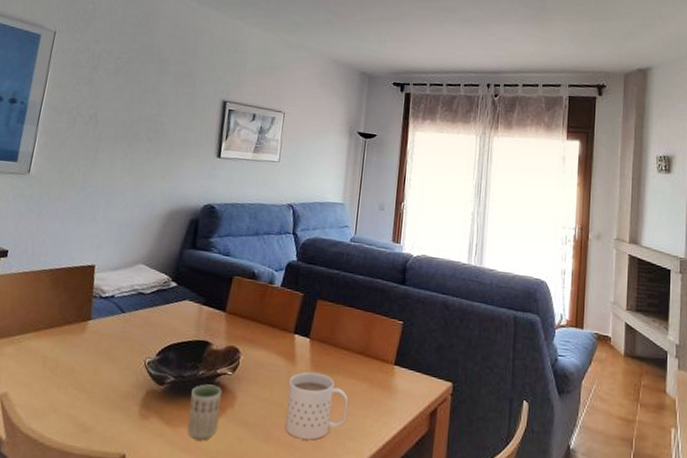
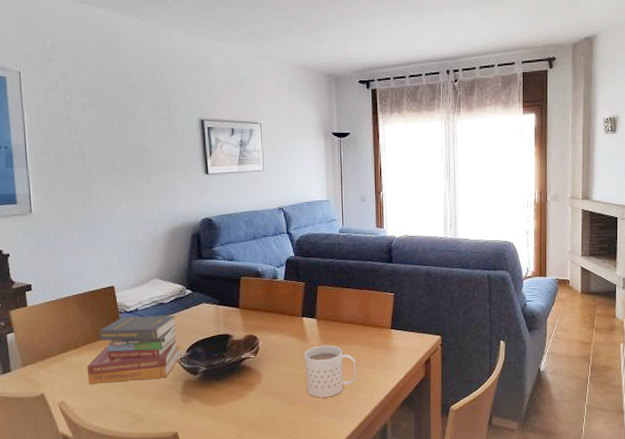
books: none [40,302,153,384] -> present [86,316,182,384]
cup: present [187,384,222,440] -> none [223,368,251,411]

